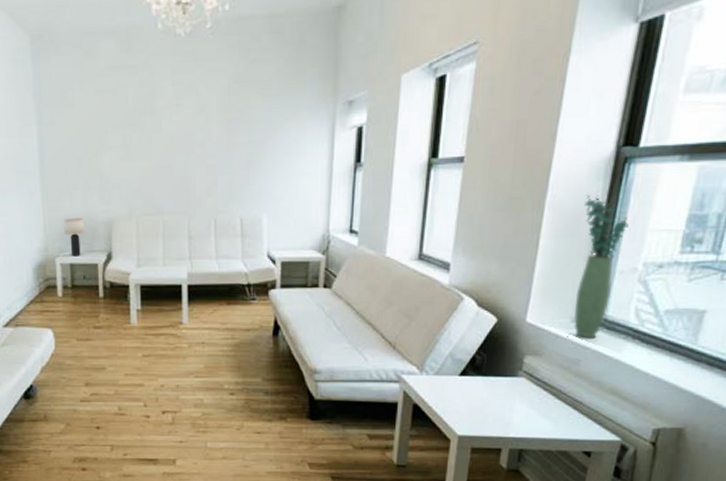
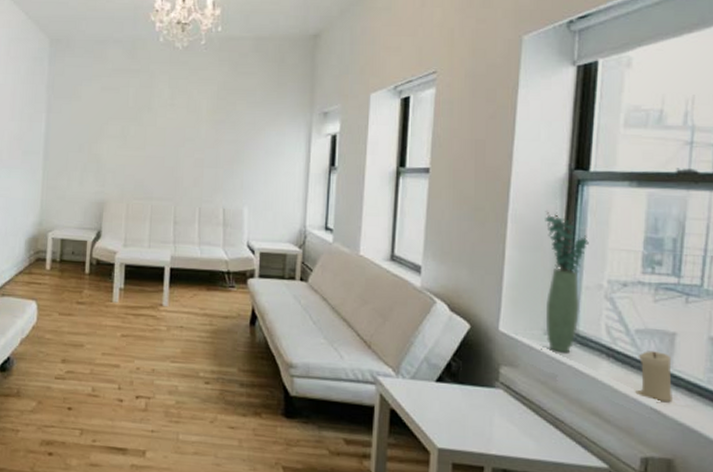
table lamp: present [63,217,85,257] -> none [59,196,79,233]
candle: none [655,330,698,377] -> present [634,351,672,403]

